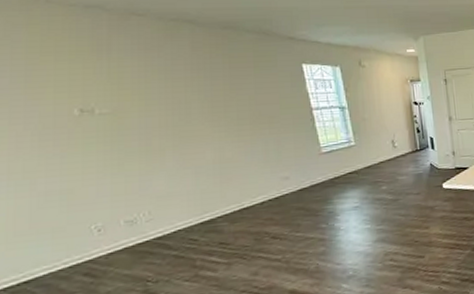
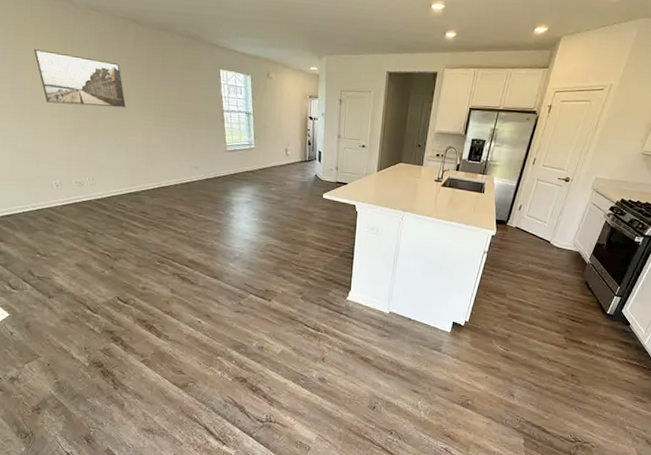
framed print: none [54,66,187,129] -> present [33,48,126,108]

